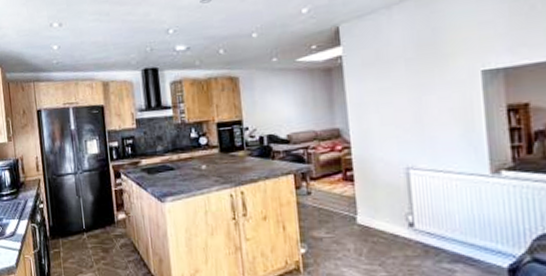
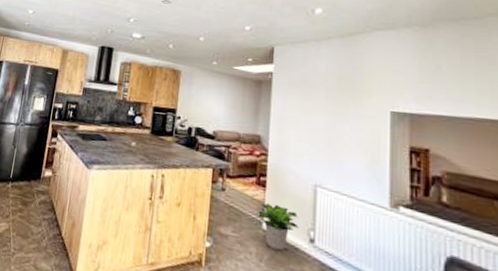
potted plant: none [350,197,396,242] -> present [258,203,299,251]

